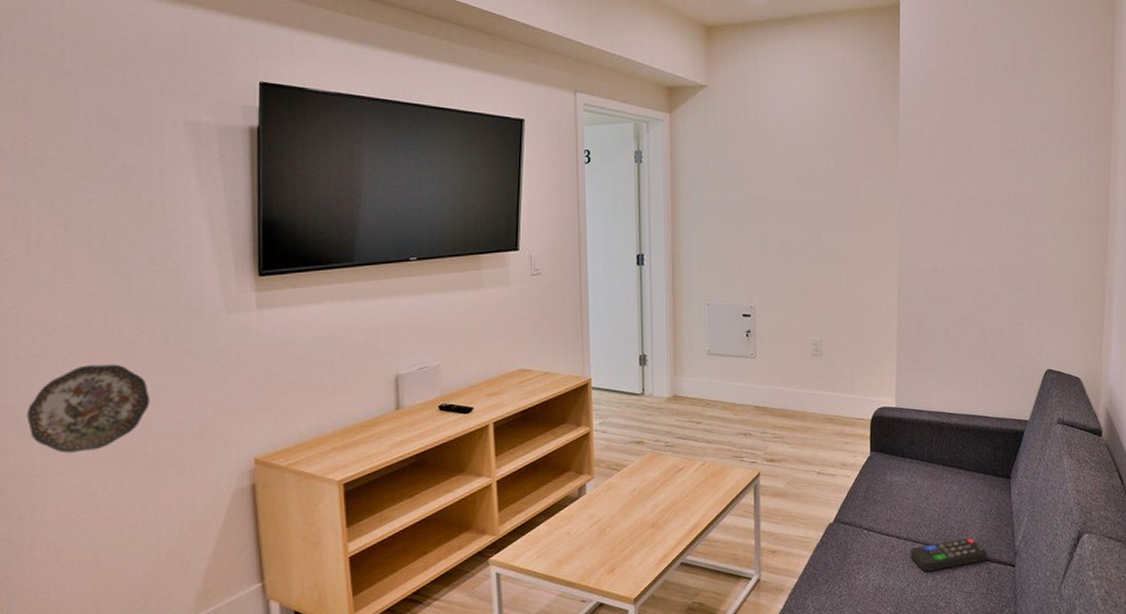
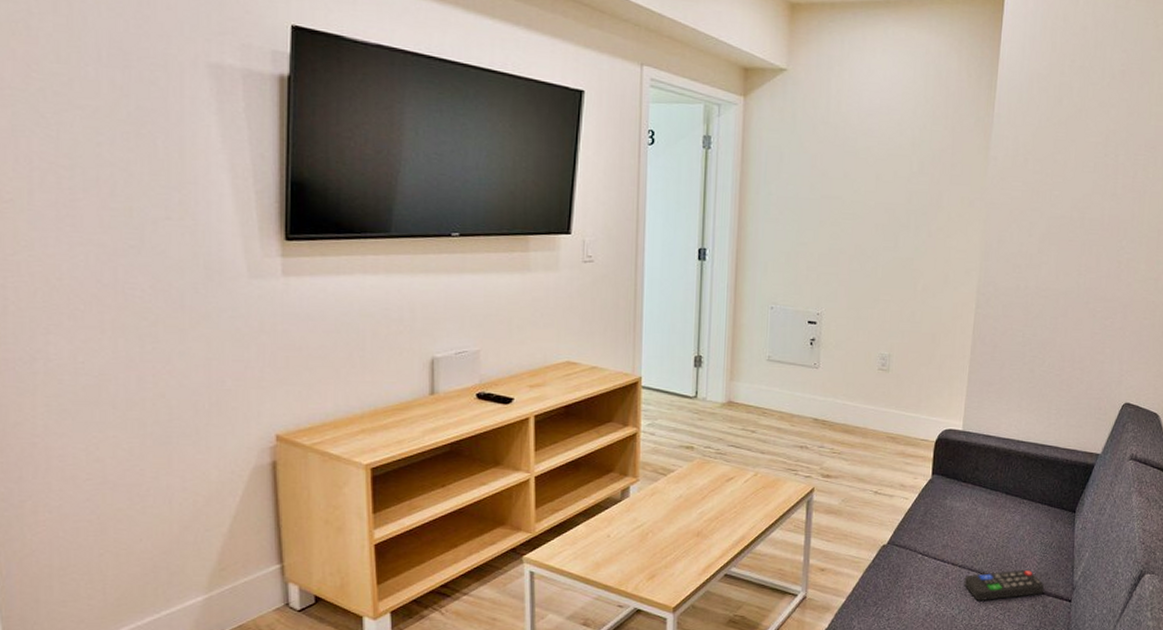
decorative plate: present [26,364,150,453] -> none [28,322,164,415]

